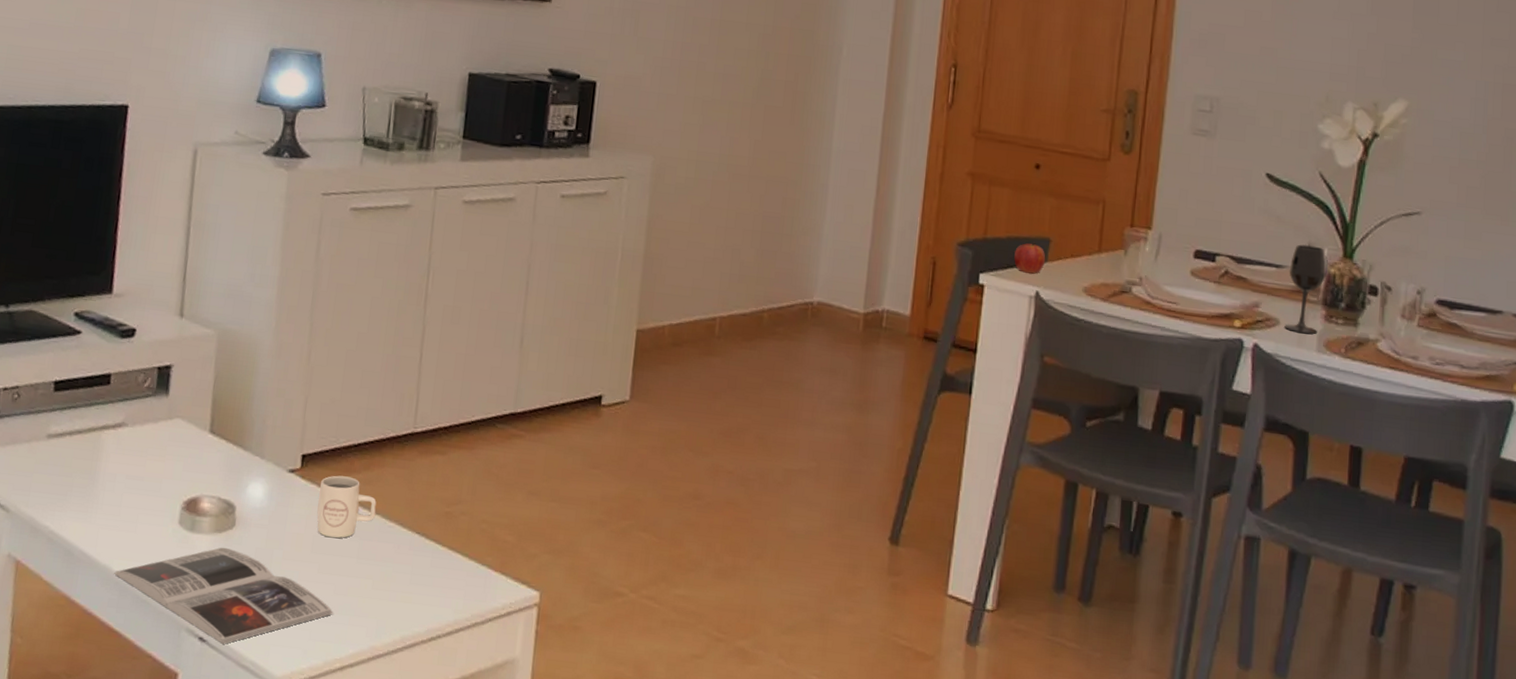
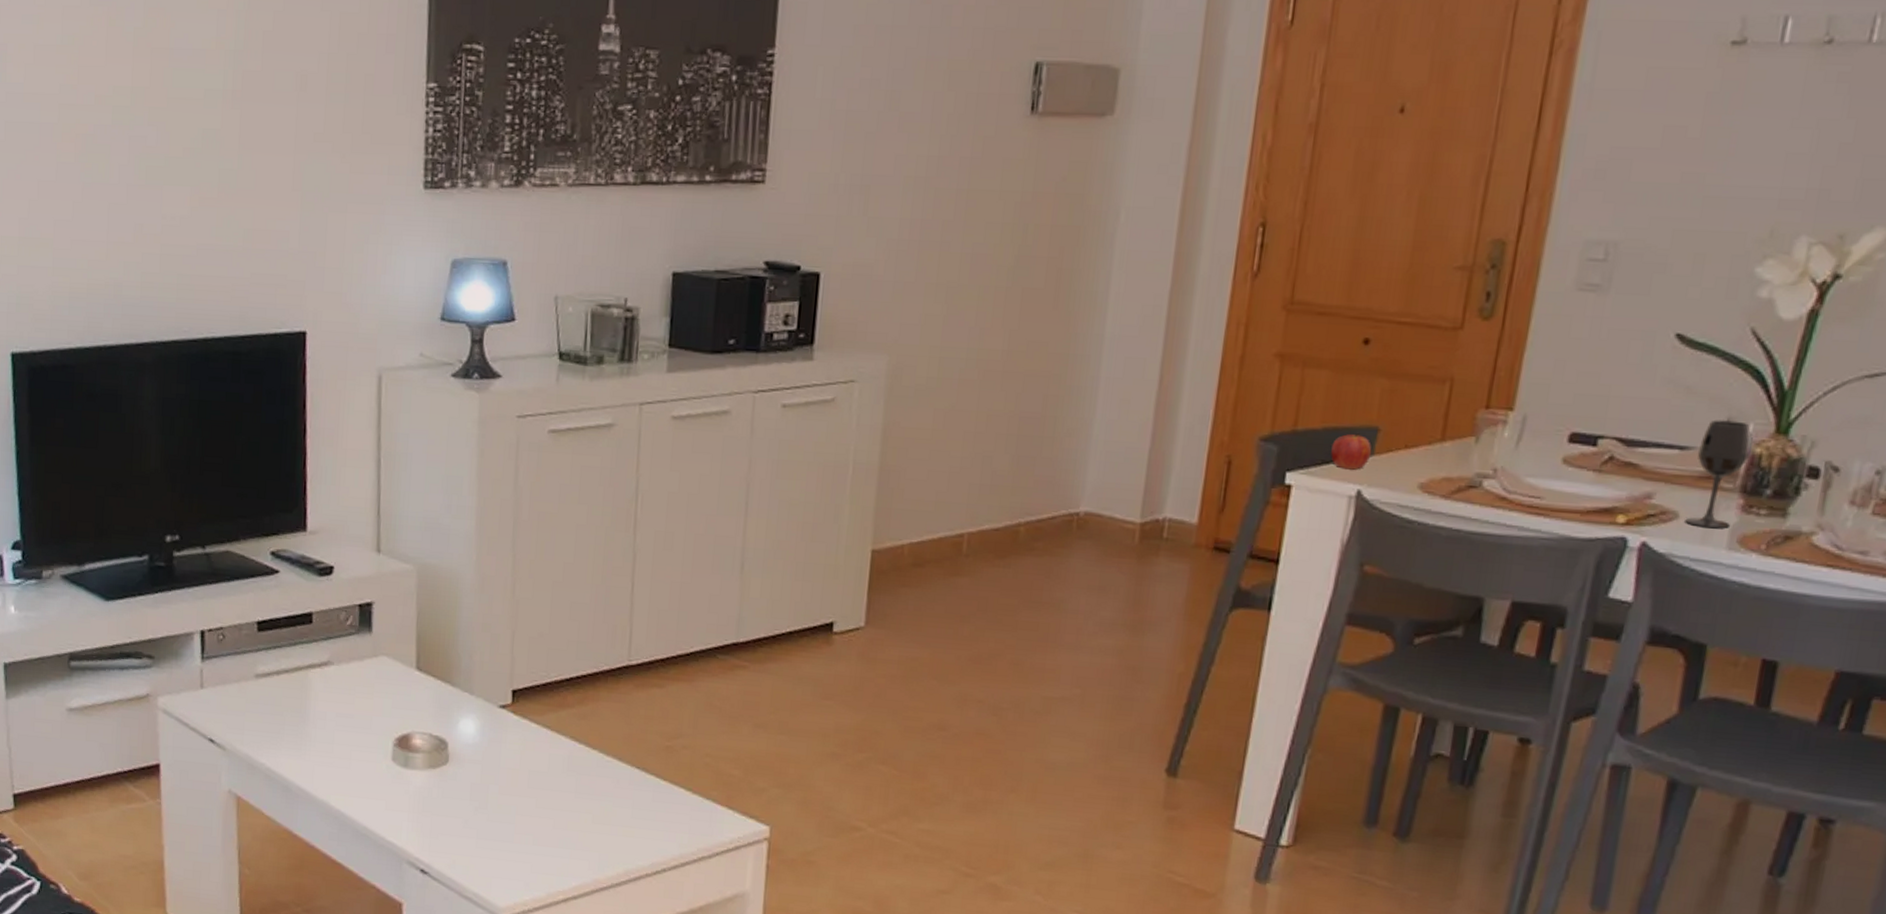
magazine: present [114,547,333,644] -> none [332,782,554,876]
mug: present [317,475,377,539] -> none [531,710,593,774]

